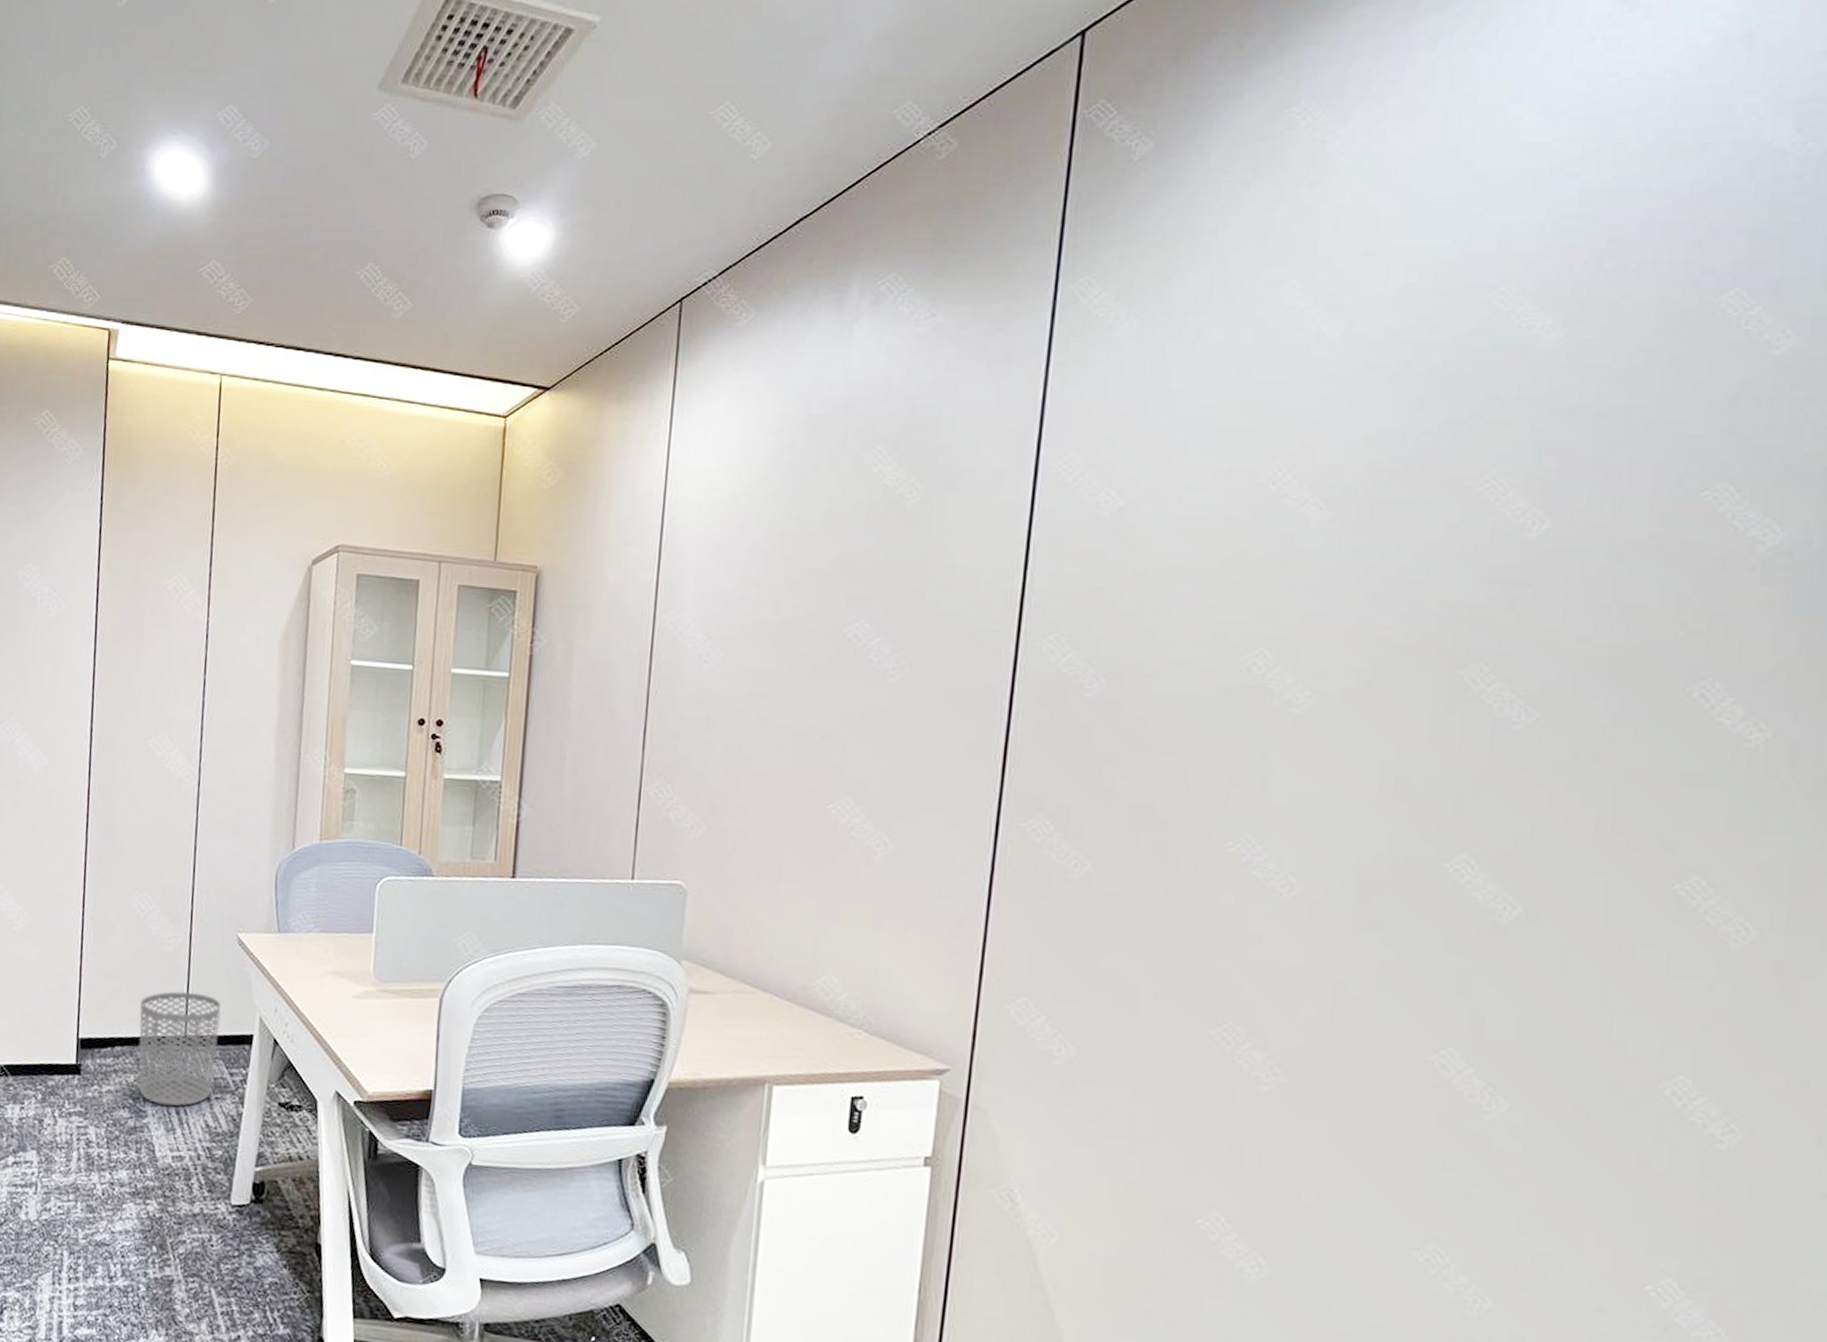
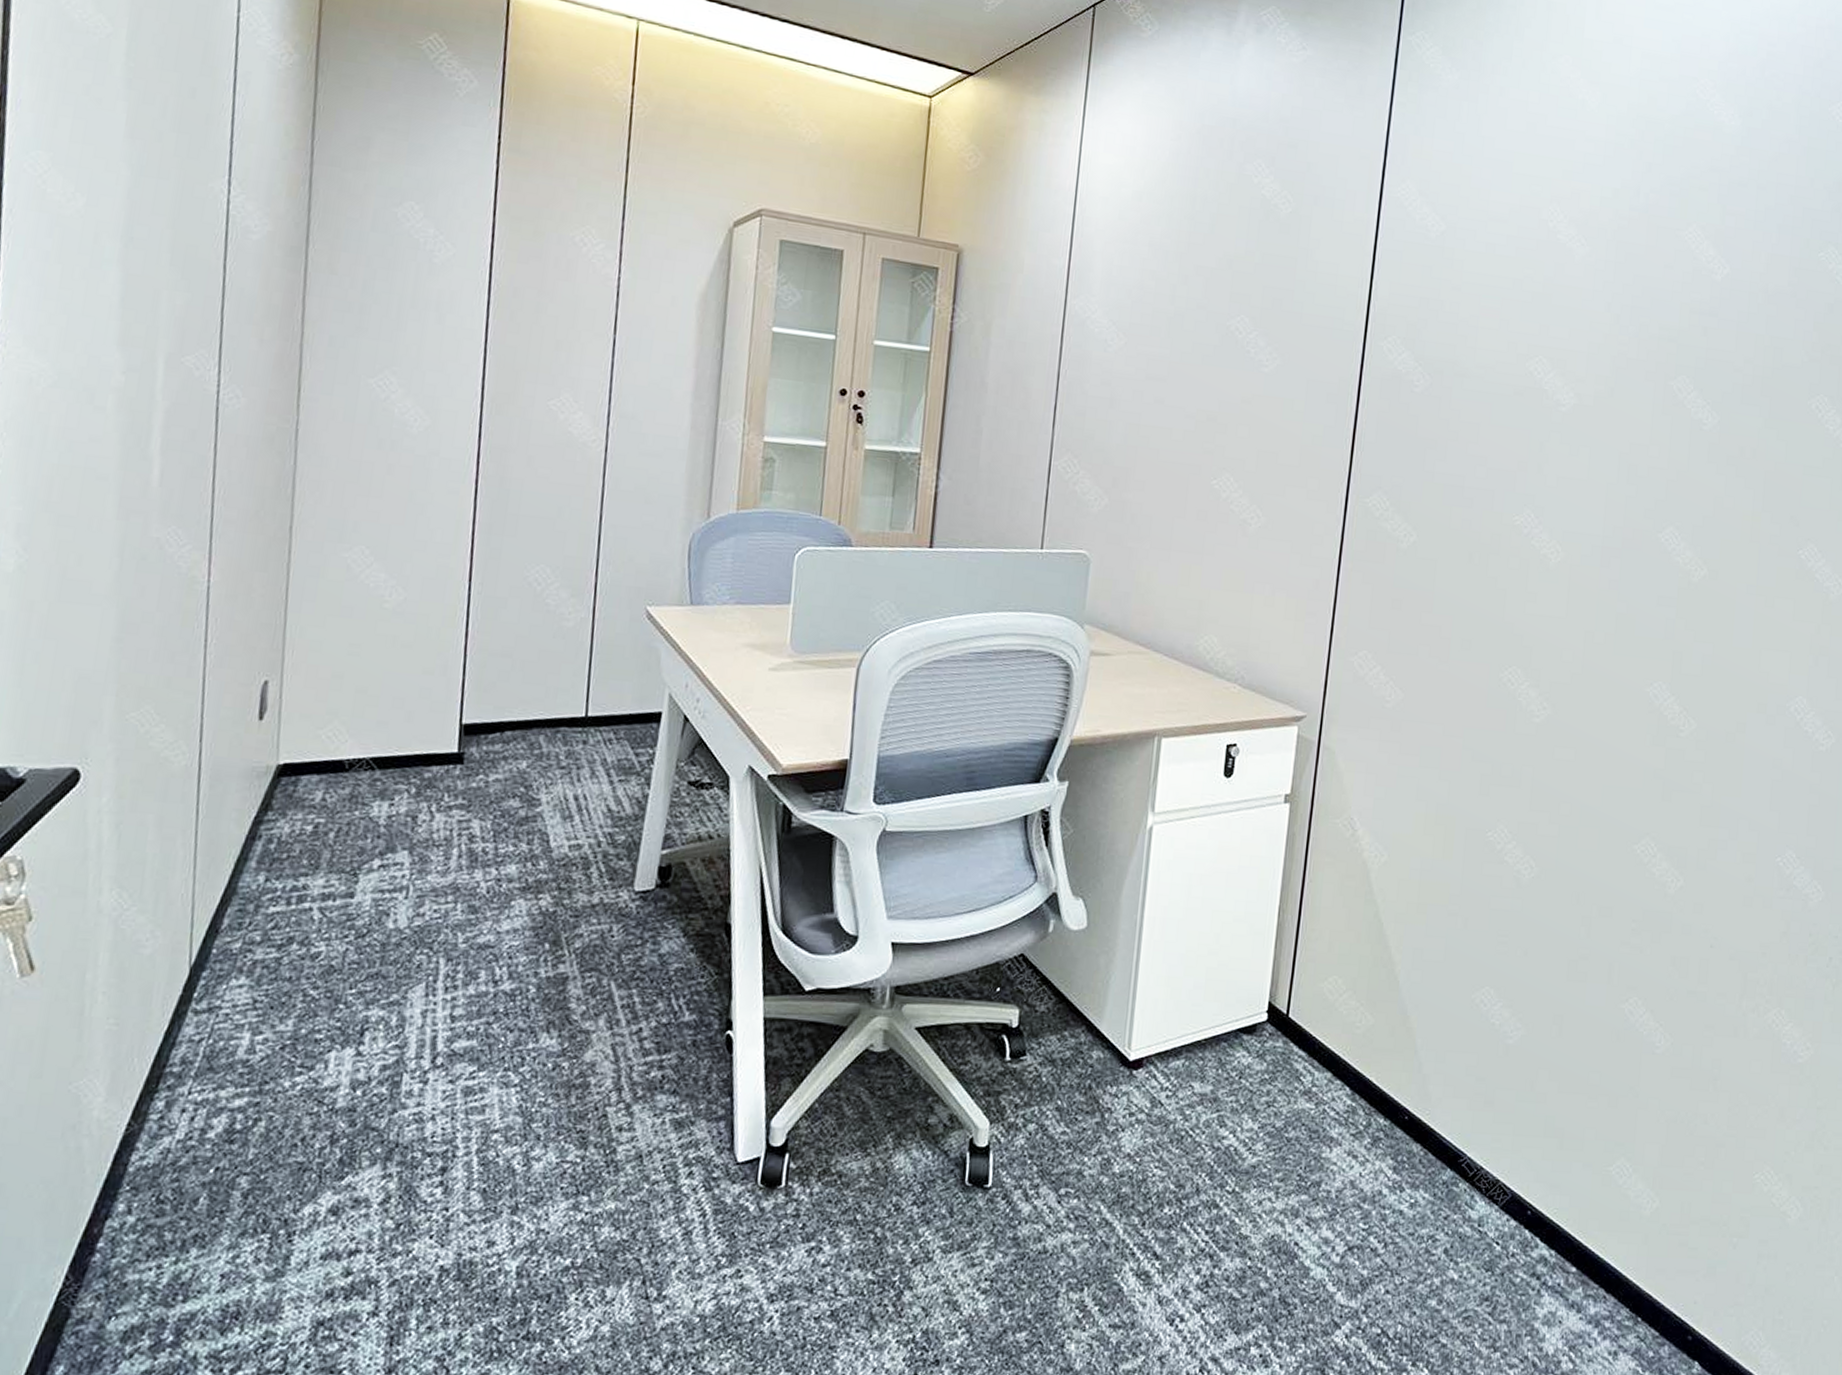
waste bin: present [138,990,222,1106] -> none [531,668,627,792]

